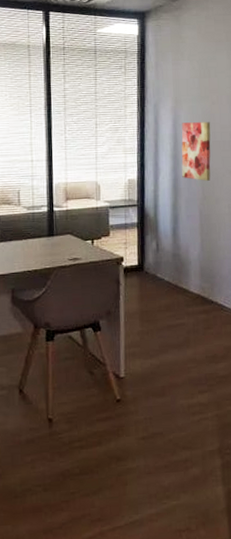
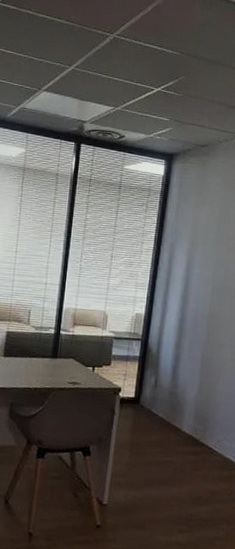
wall art: present [181,122,211,181] -> none [189,265,224,325]

